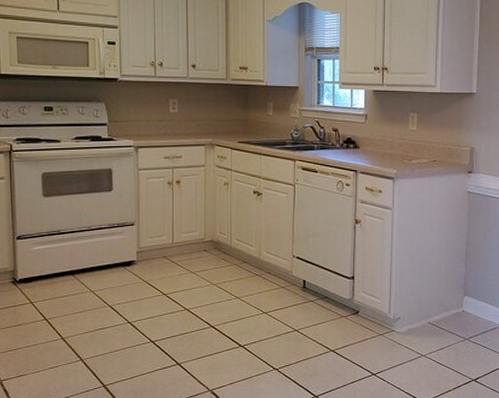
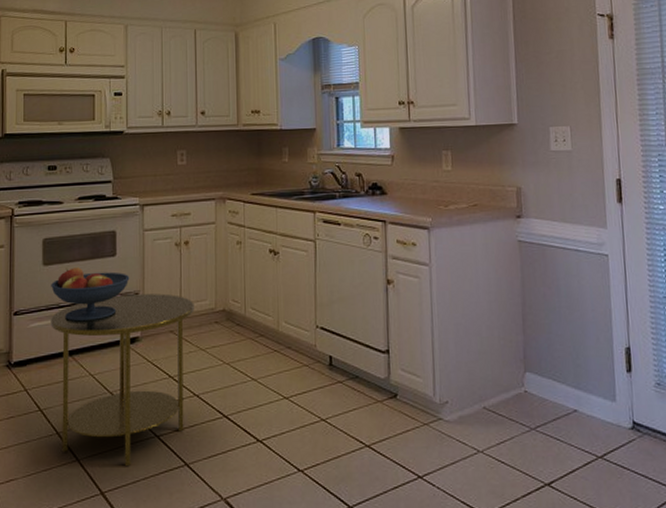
fruit bowl: none [51,200,126,247] -> present [51,267,130,322]
side table: none [52,225,185,364] -> present [51,293,194,466]

